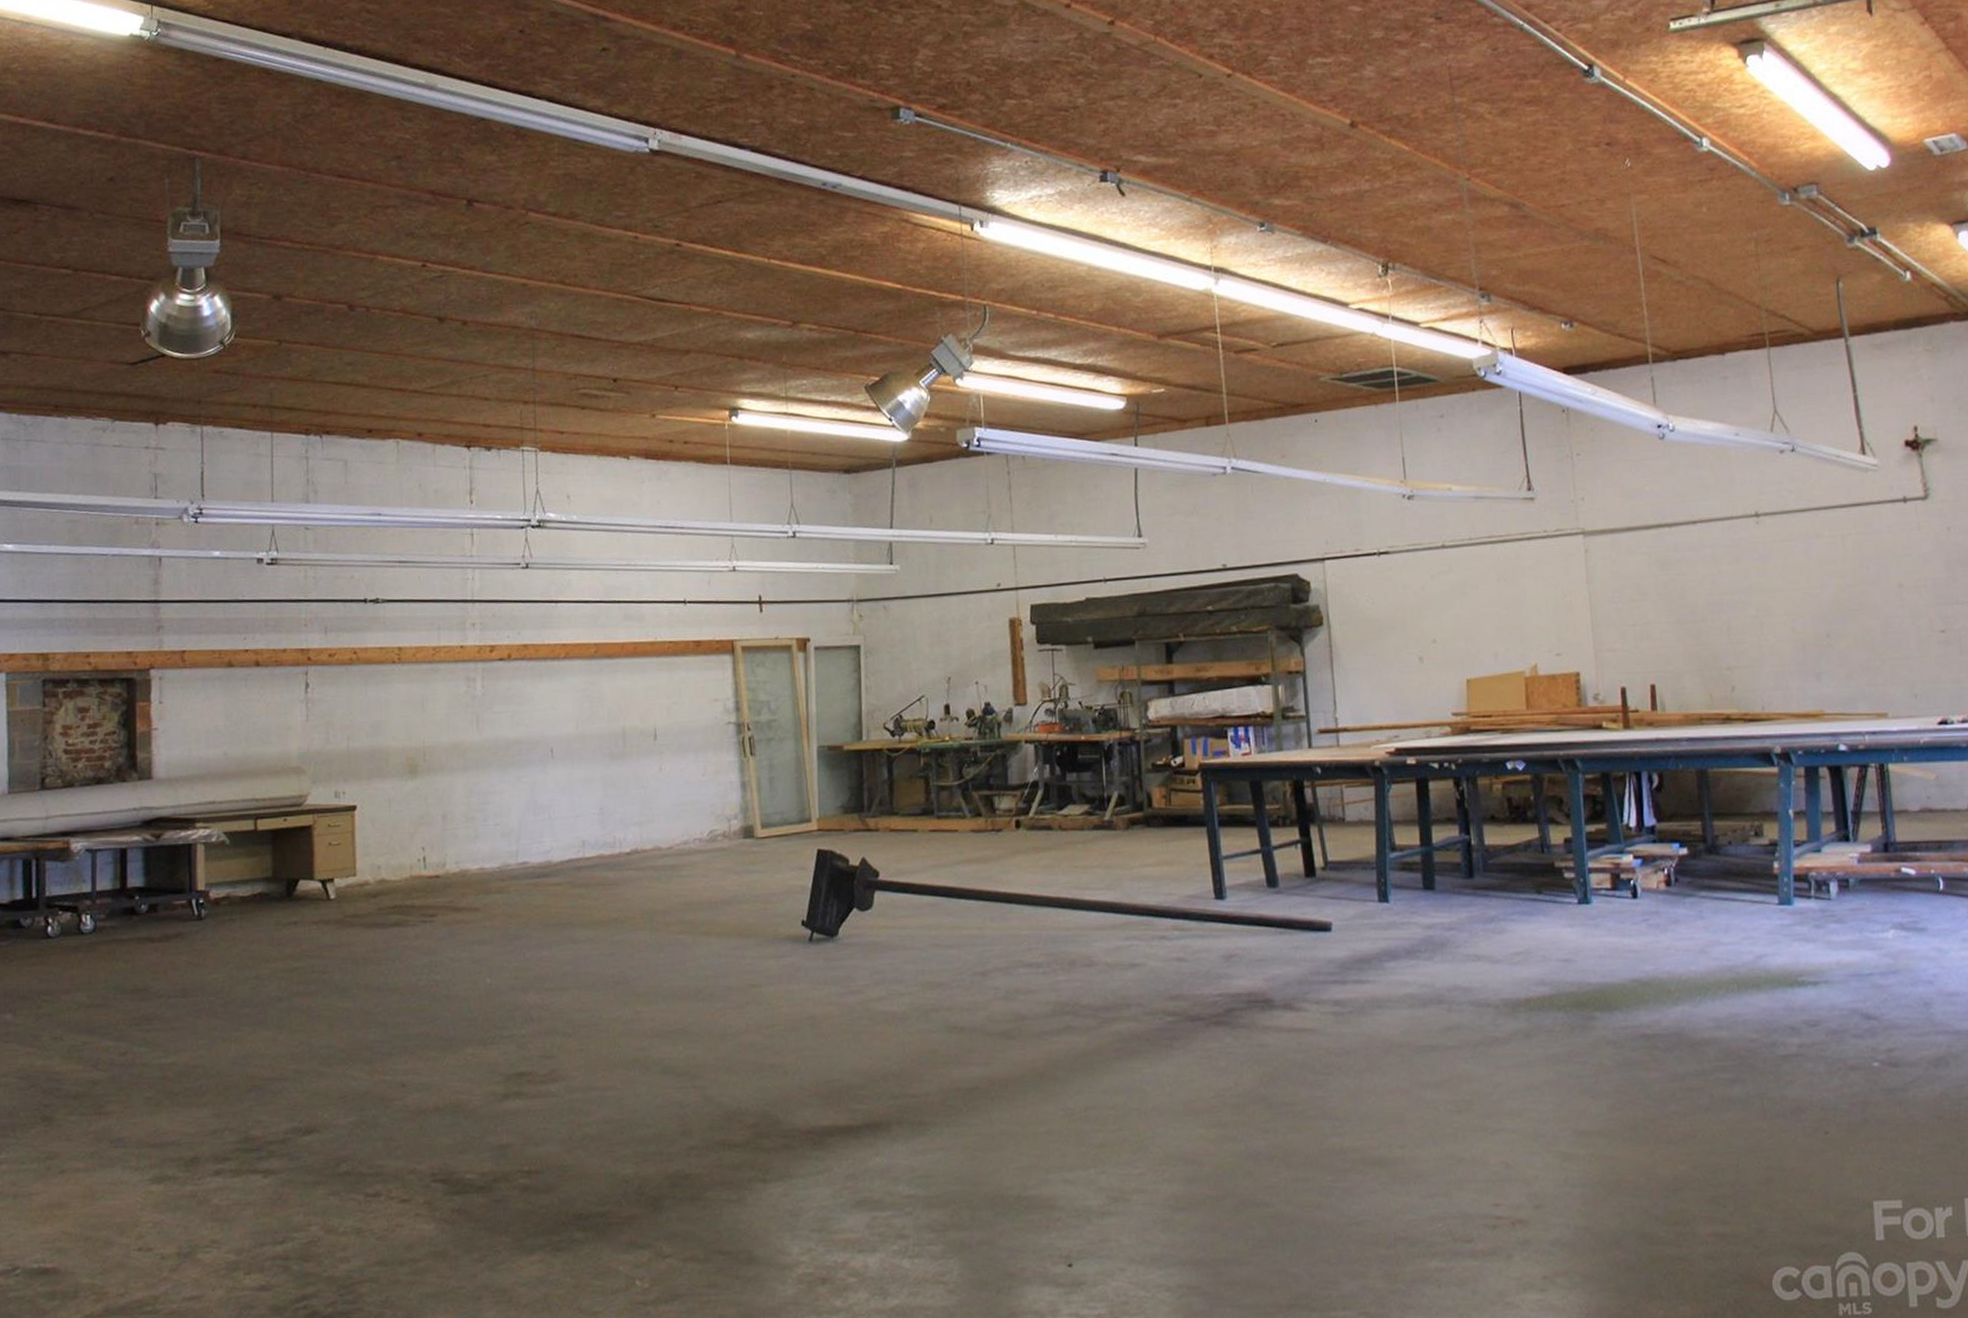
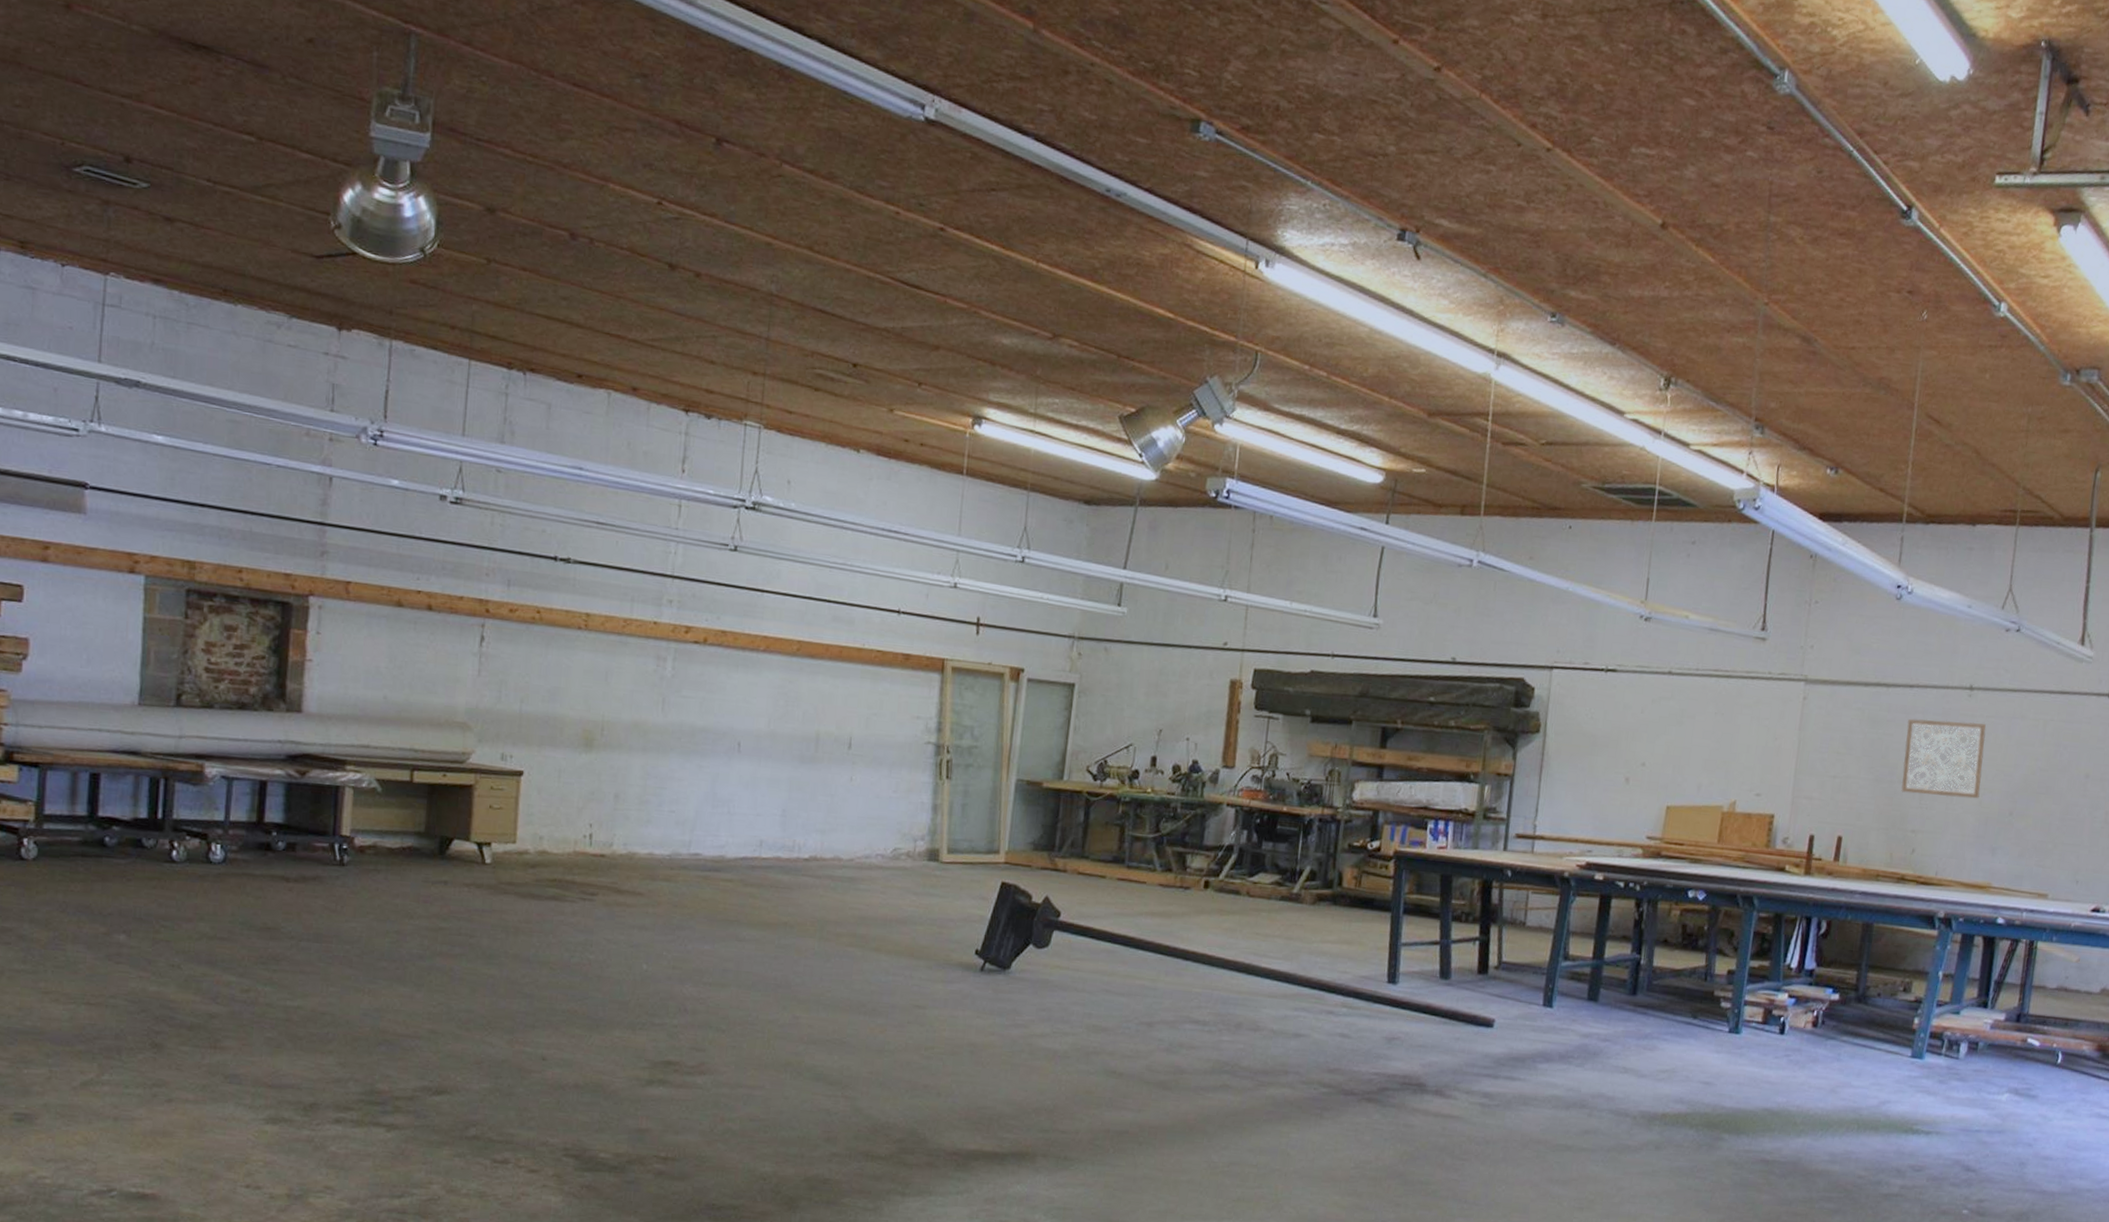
wall art: none [1698,548,1791,630] -> present [1901,718,1986,799]

